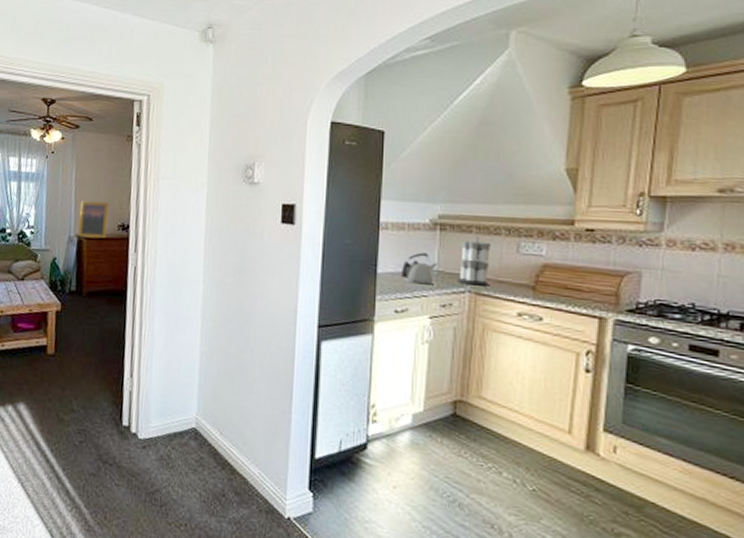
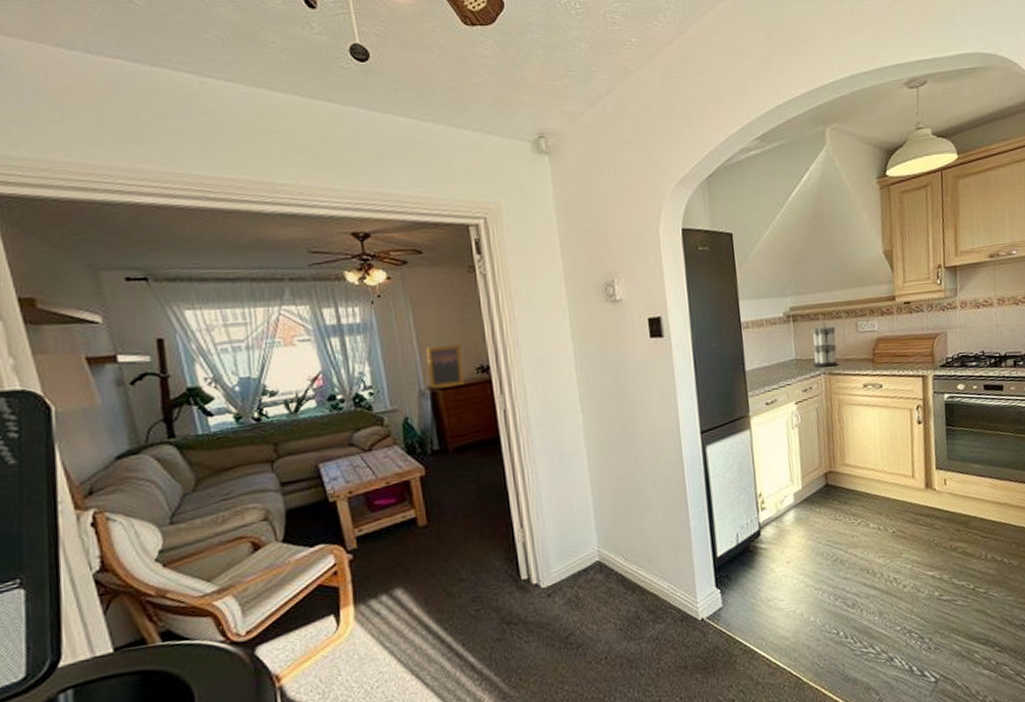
kettle: present [402,252,437,284] -> none [766,344,795,375]

